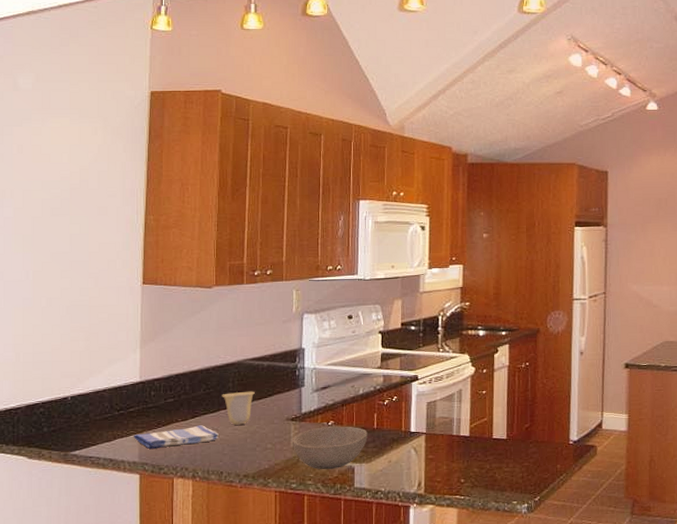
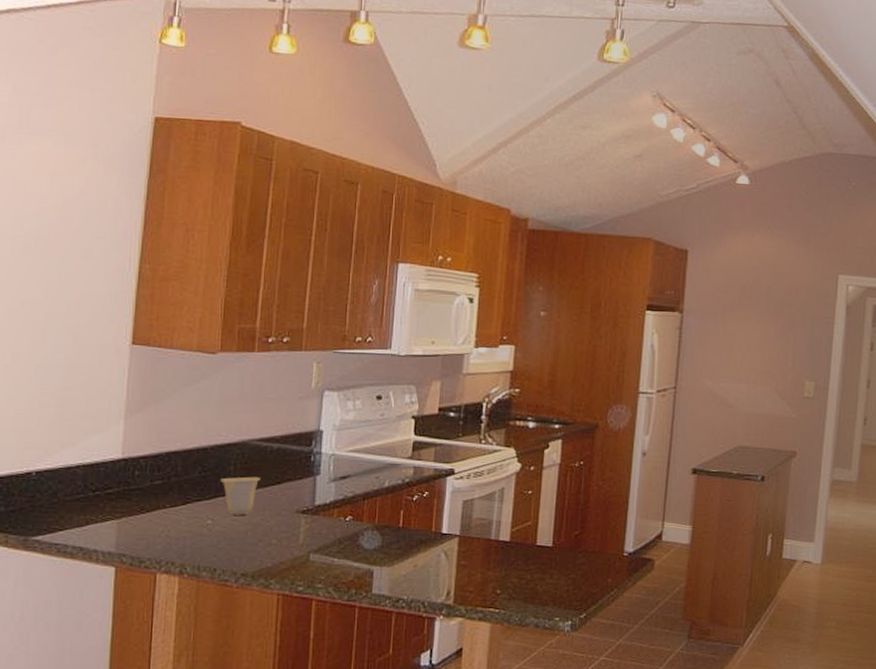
dish towel: present [133,425,219,449] -> none [110,513,214,538]
bowl: present [291,426,368,470] -> none [301,522,391,572]

